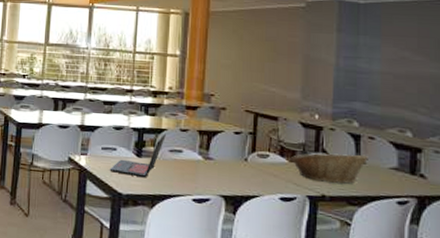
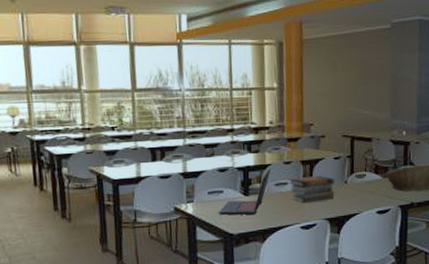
book stack: none [184,147,233,176] -> present [289,176,335,203]

